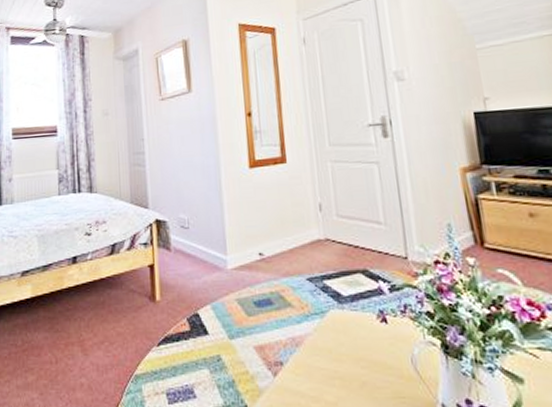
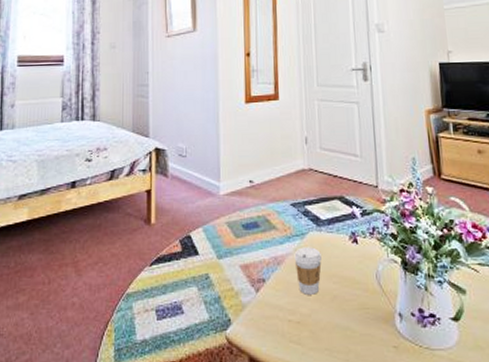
coffee cup: none [314,327,347,380] -> present [294,247,322,295]

